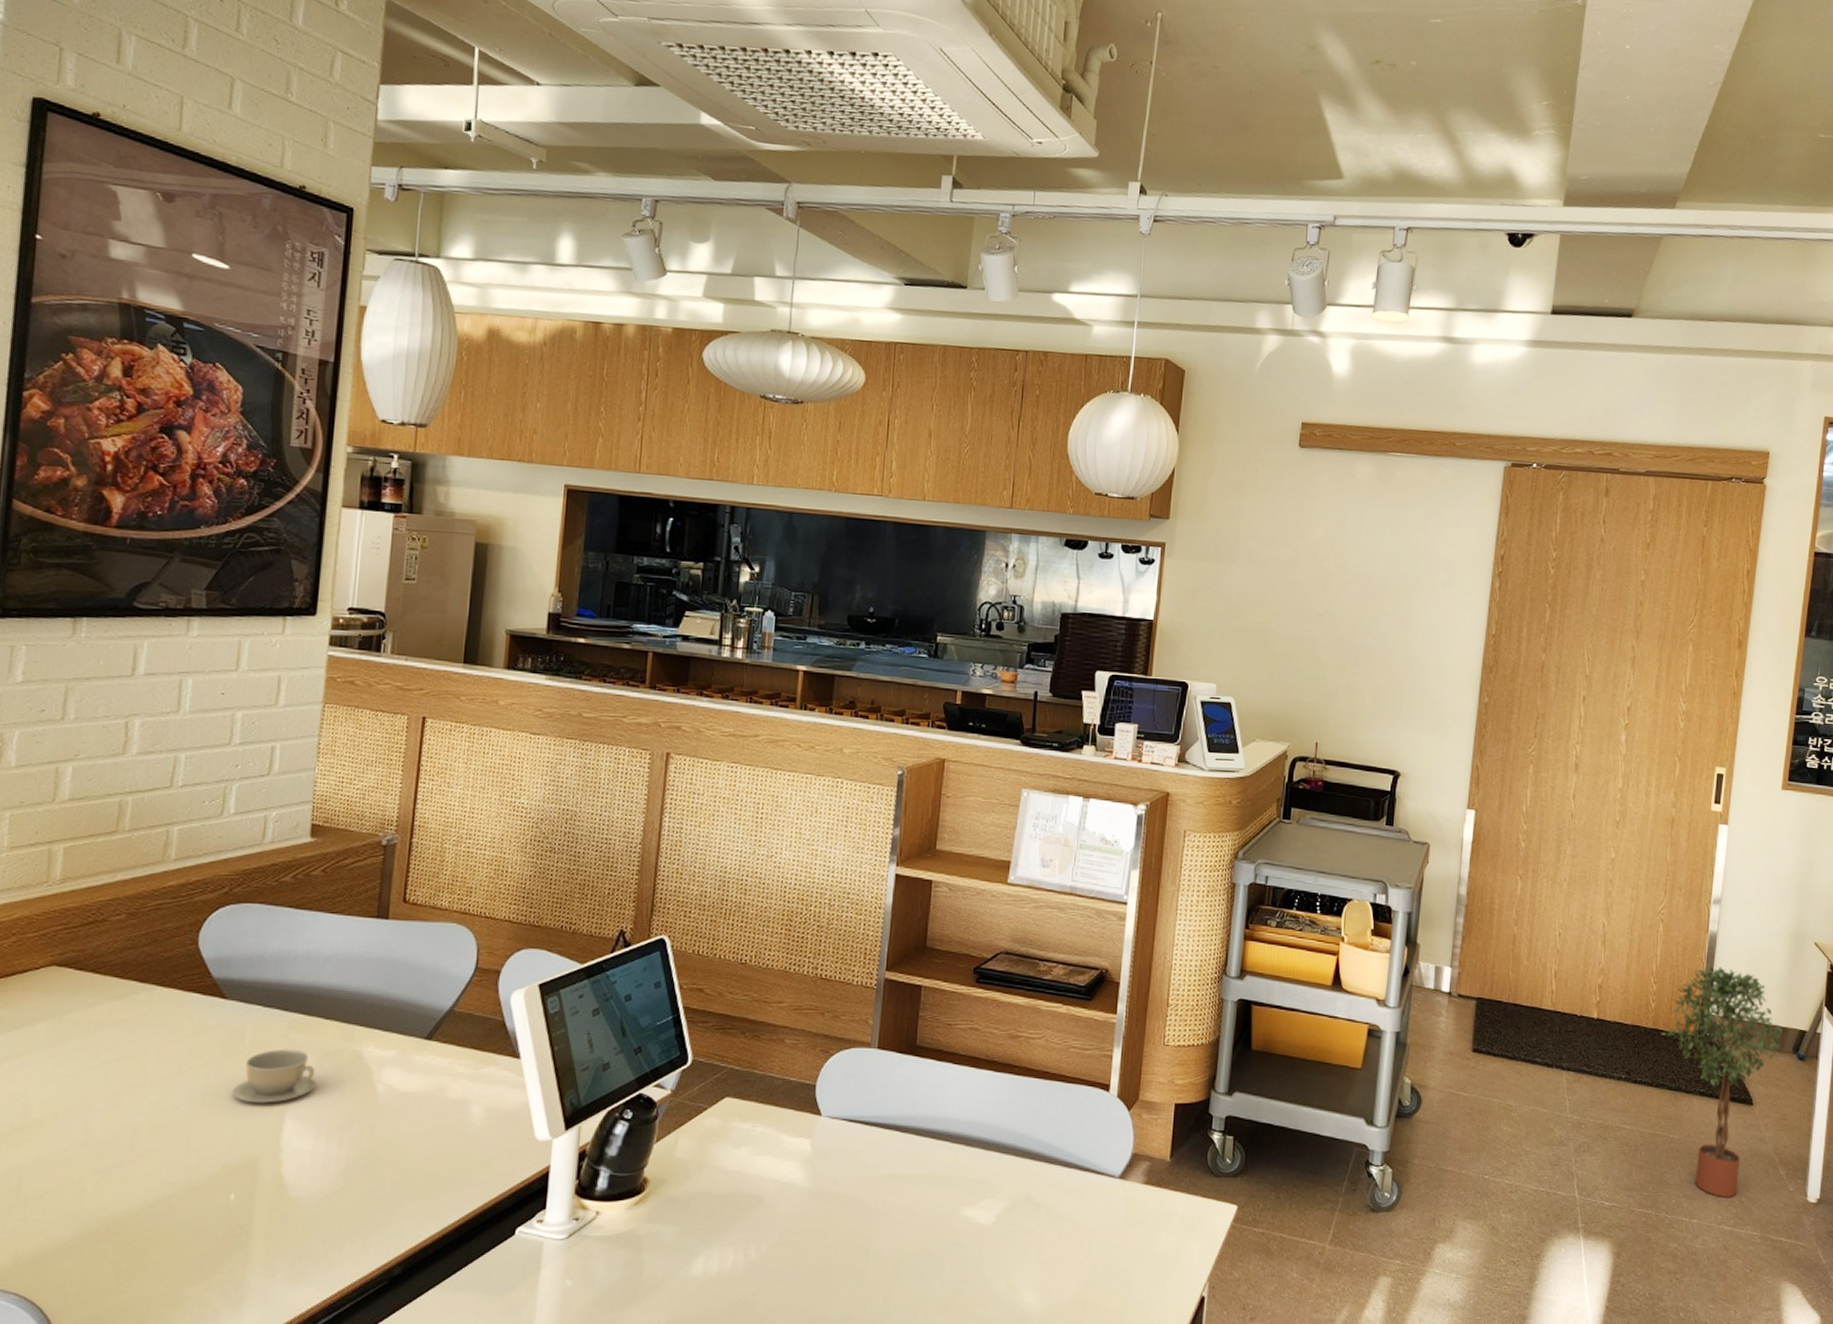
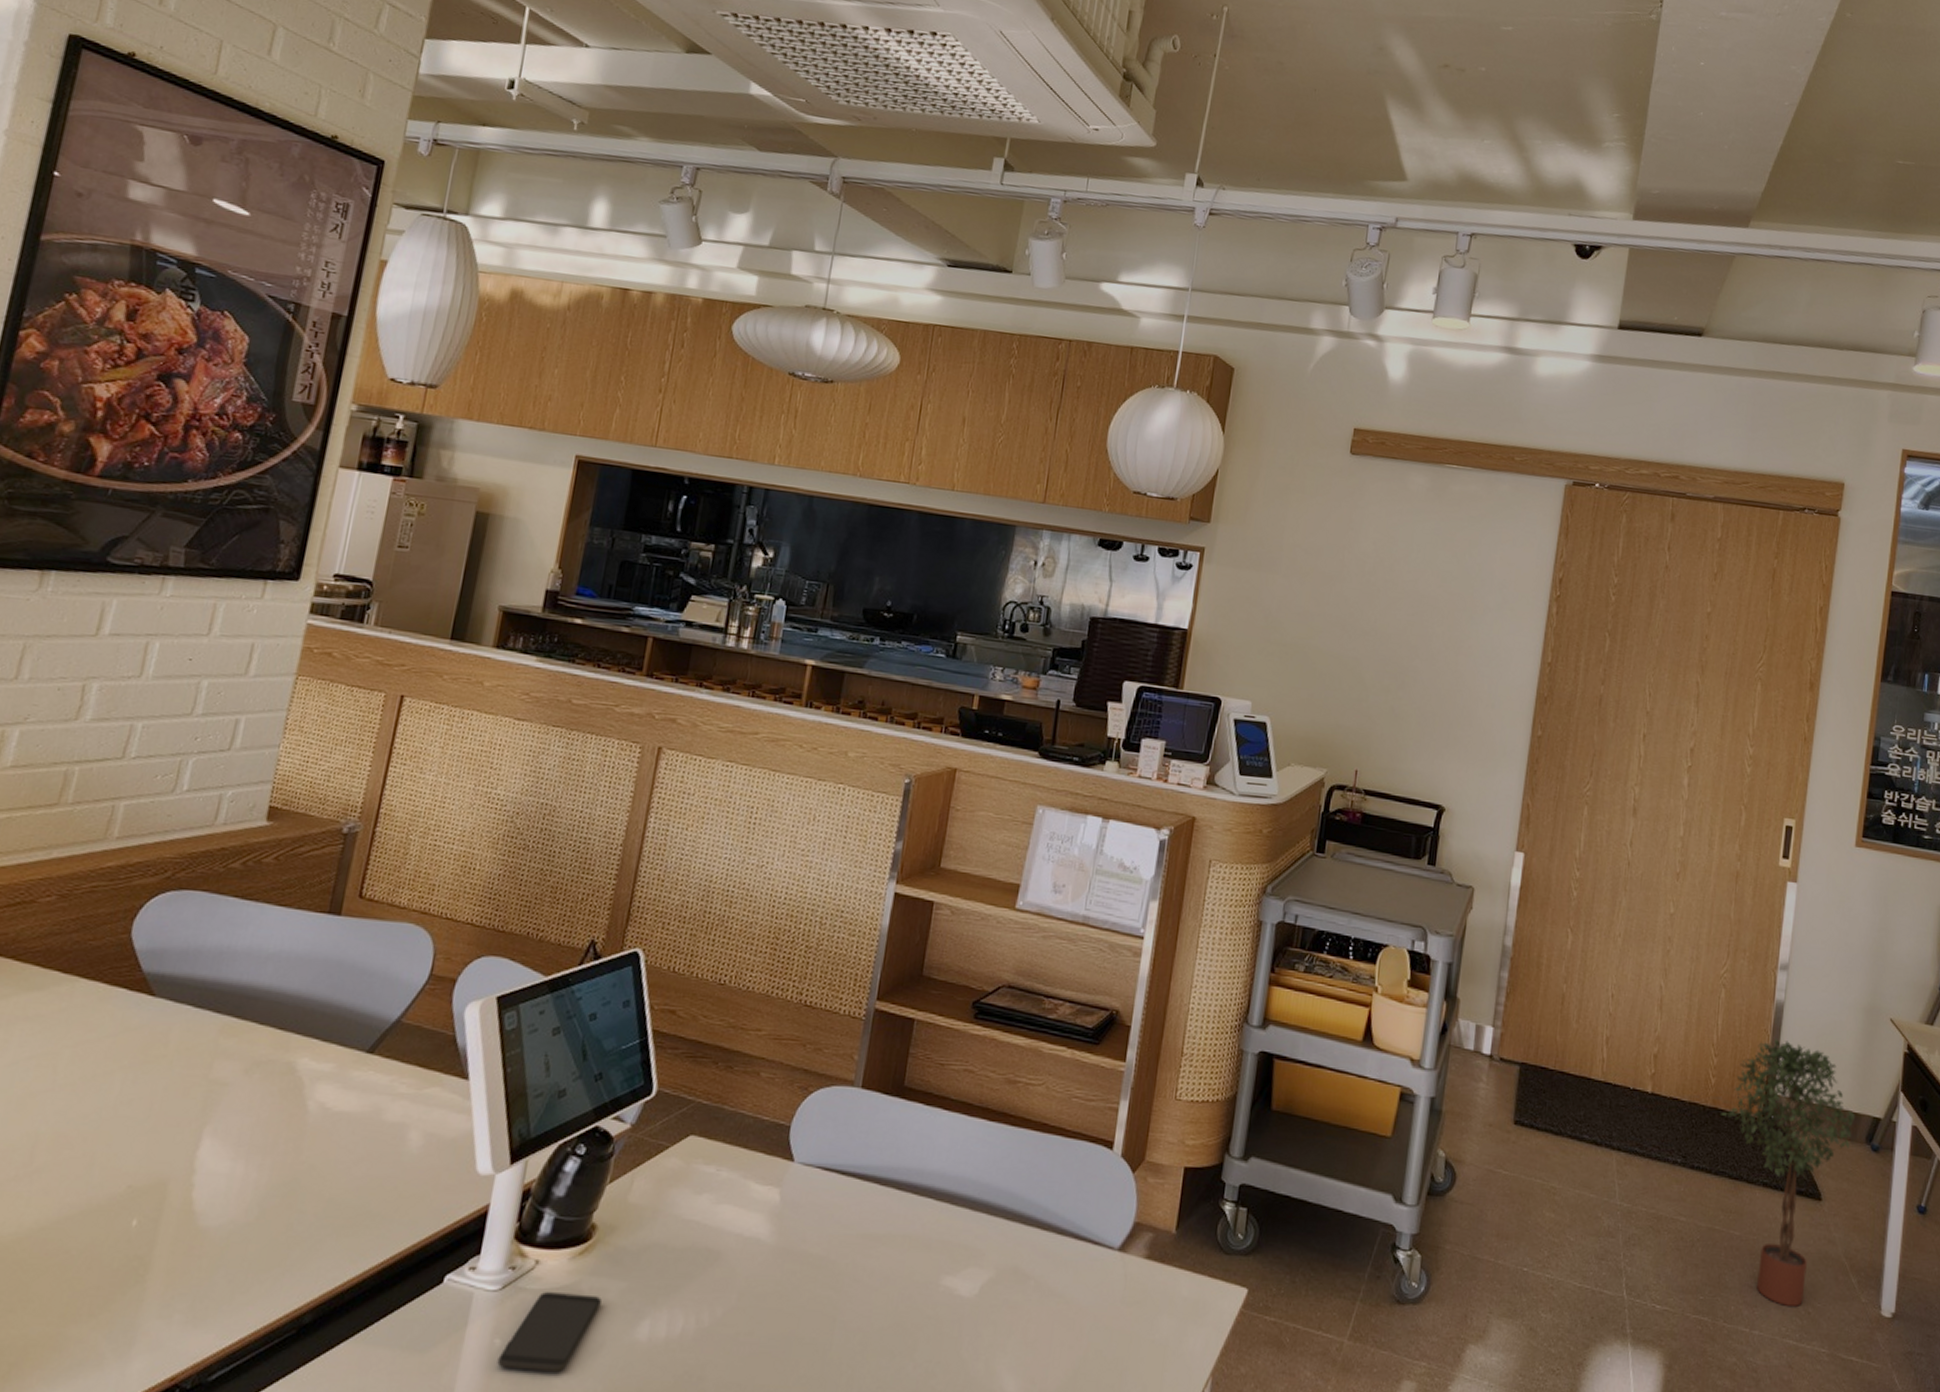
teacup: present [232,1049,316,1103] -> none [148,1055,243,1117]
mobile phone: none [570,1238,658,1305] -> present [497,1292,602,1372]

